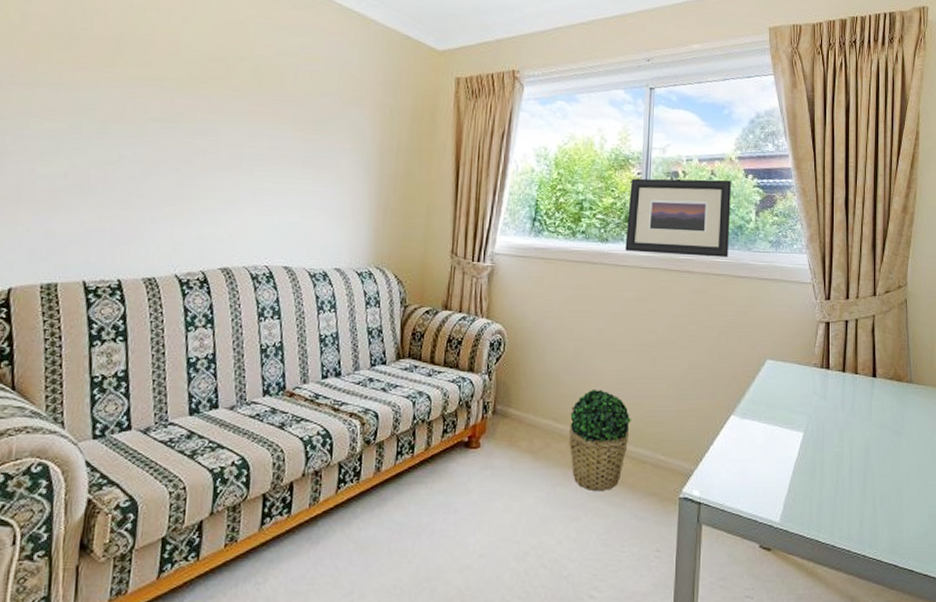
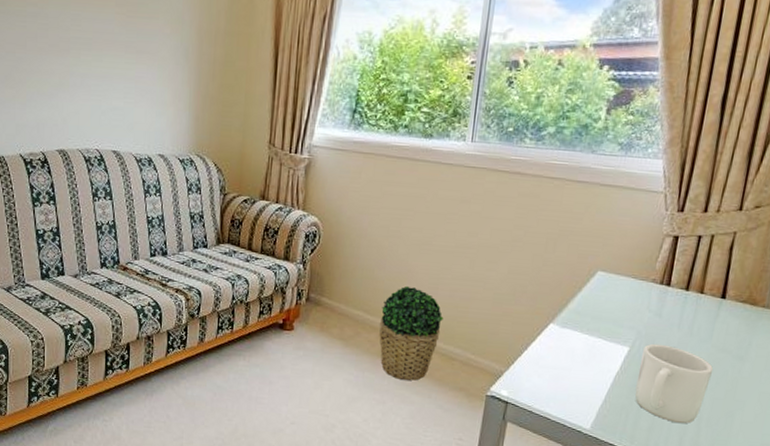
picture frame: present [625,178,732,257] -> none [451,68,583,160]
mug: none [814,426,878,504] -> present [635,343,714,423]

